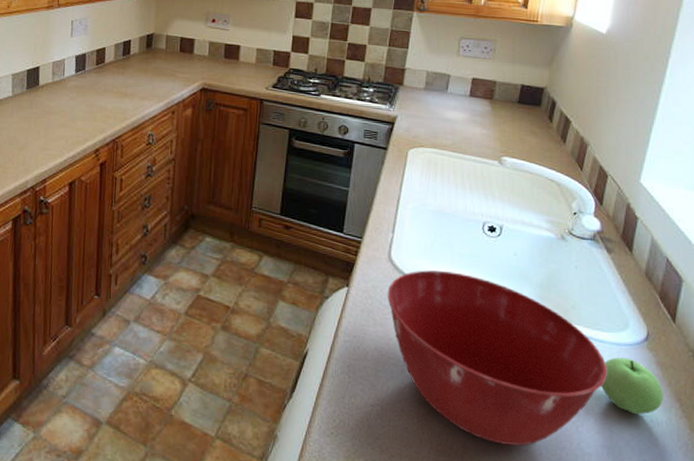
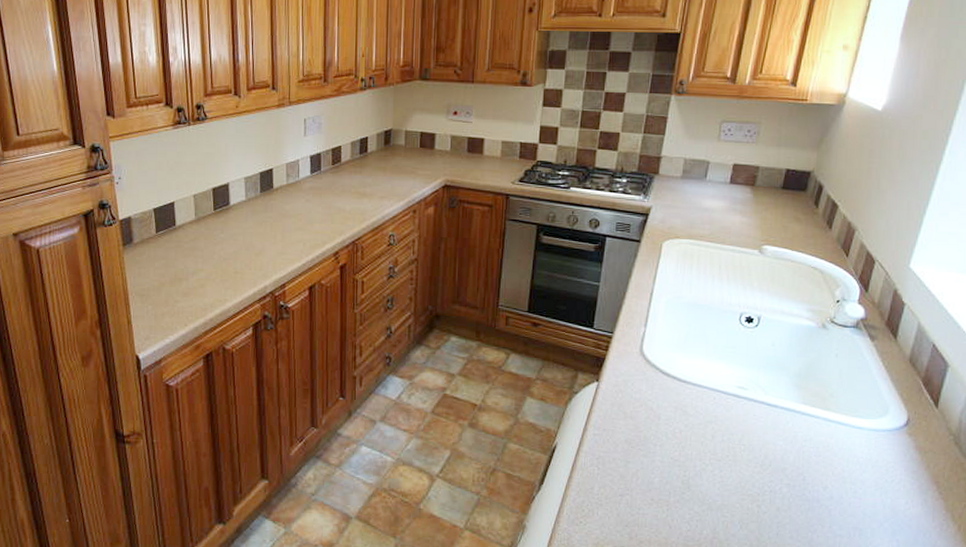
mixing bowl: present [387,270,607,446] -> none [638,363,864,530]
apple: present [601,357,663,415] -> none [856,443,921,498]

